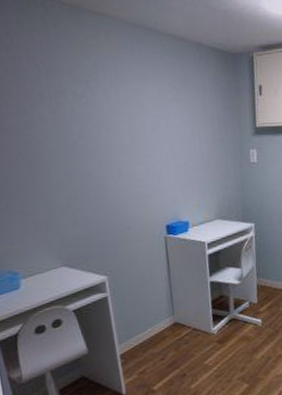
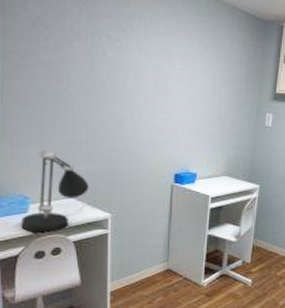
desk lamp: none [14,221,80,310] -> present [21,151,89,234]

